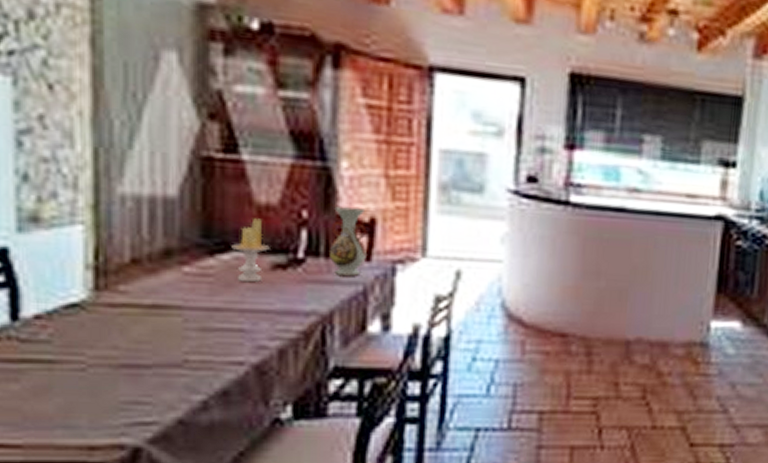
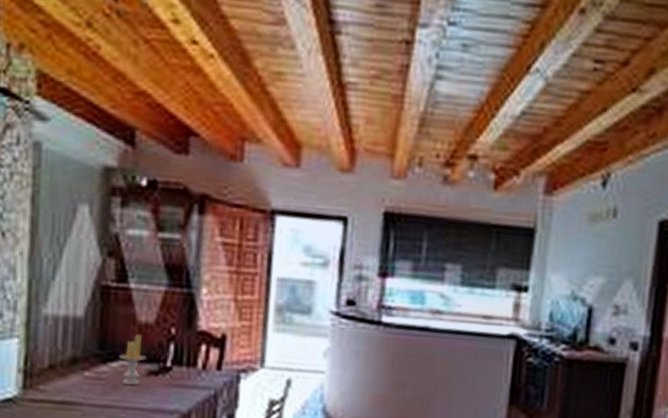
vase: present [330,206,367,277] -> none [190,324,219,383]

